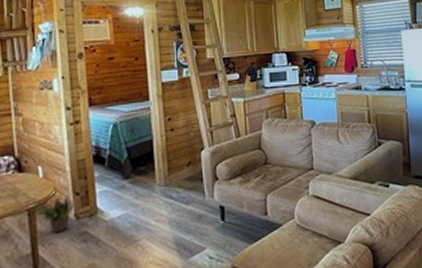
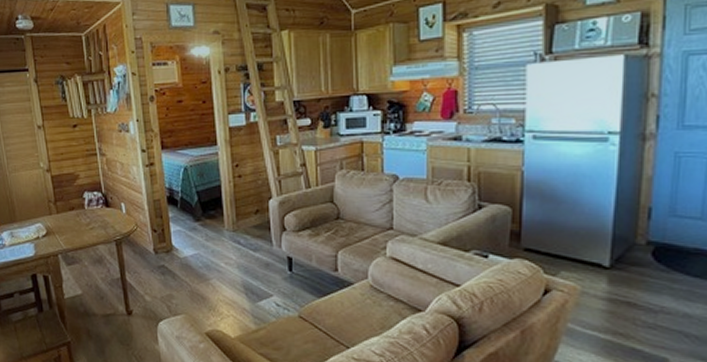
potted plant: present [33,196,75,234] -> none [120,232,153,264]

